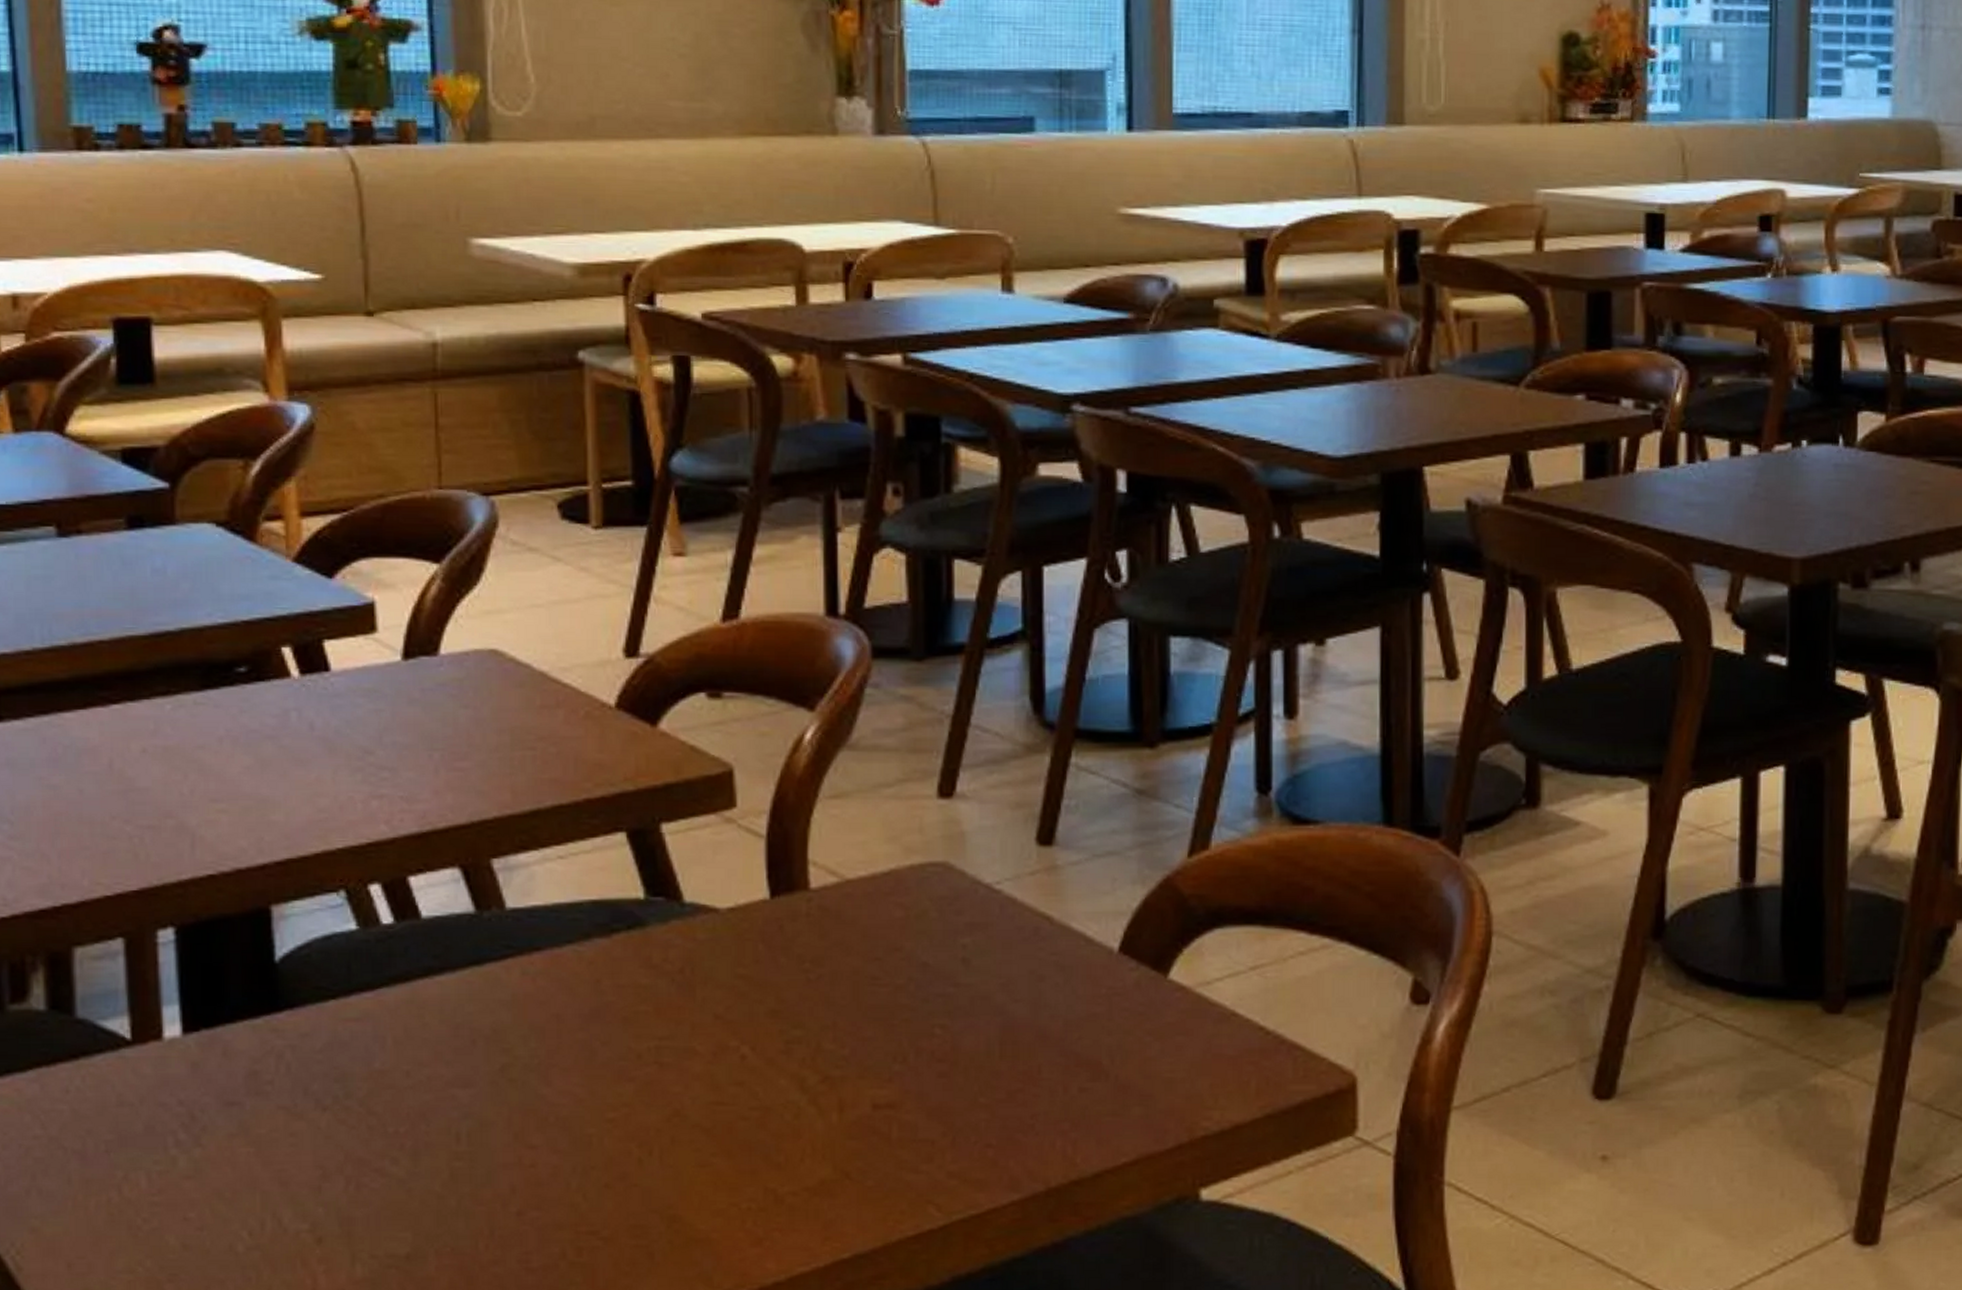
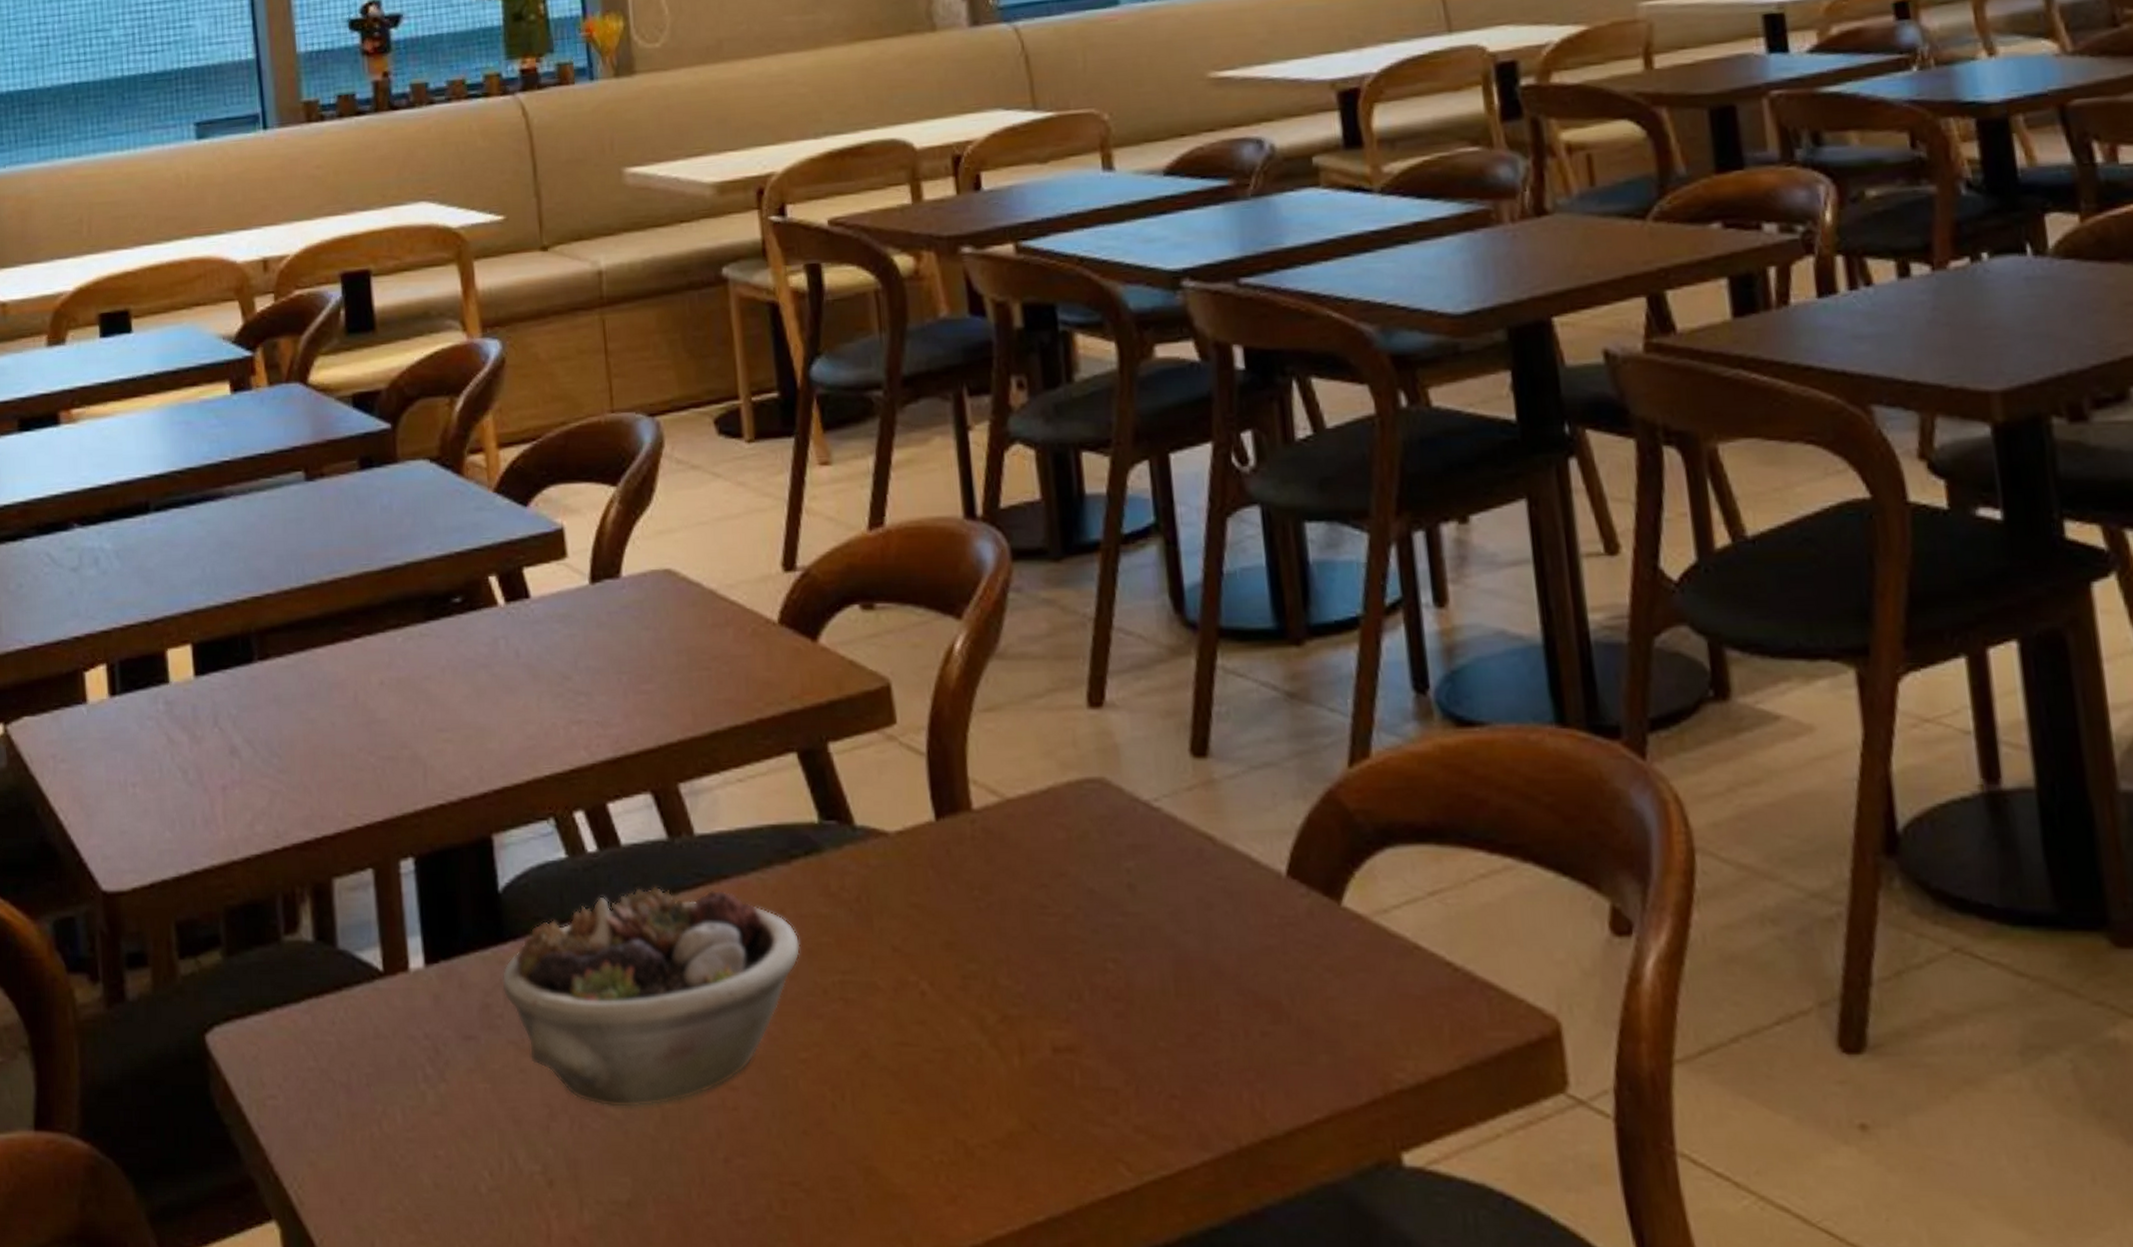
succulent planter: none [274,956,616,1168] -> present [501,885,801,1108]

